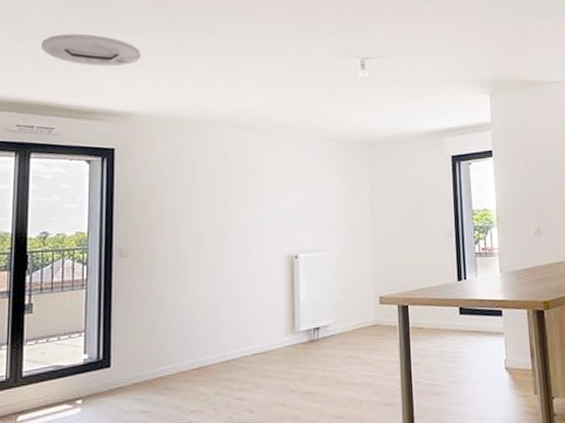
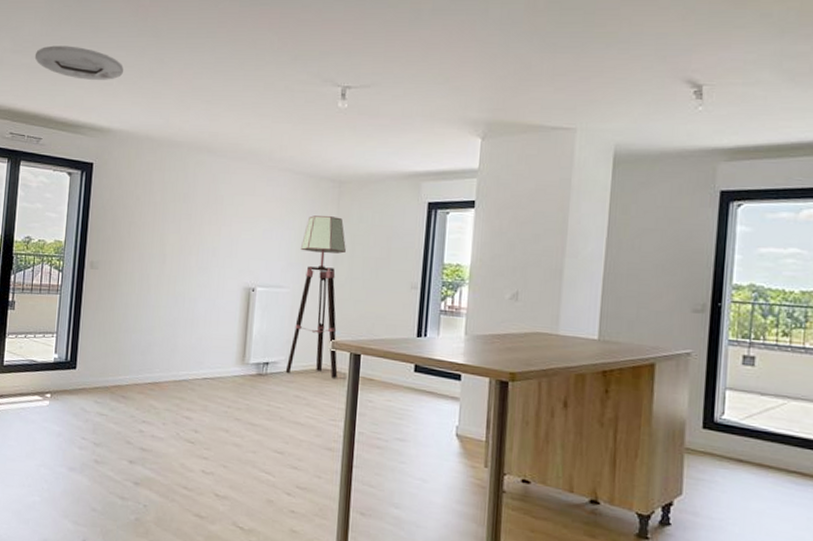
floor lamp: none [336,177,389,336] -> present [285,215,346,378]

